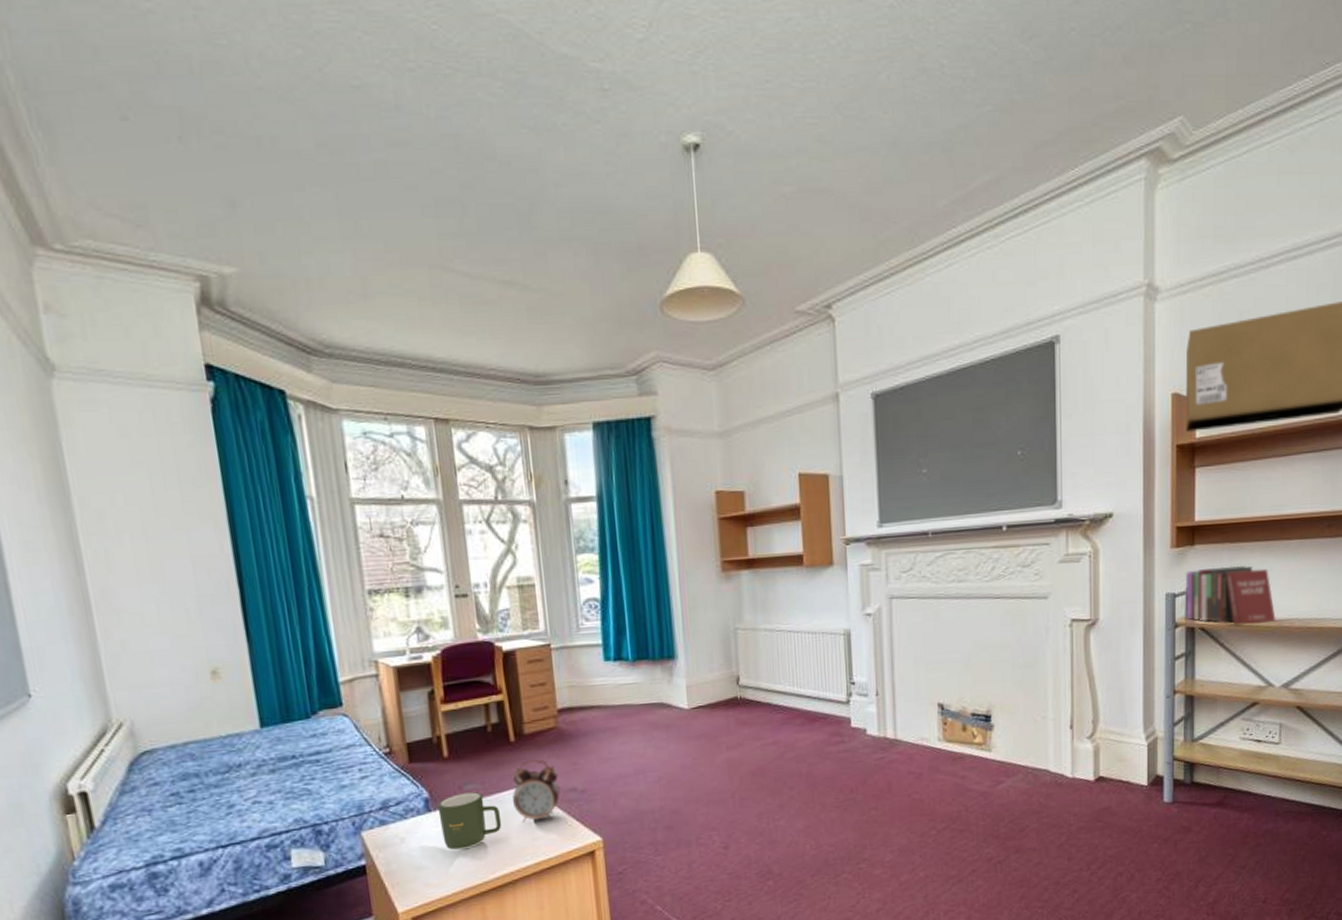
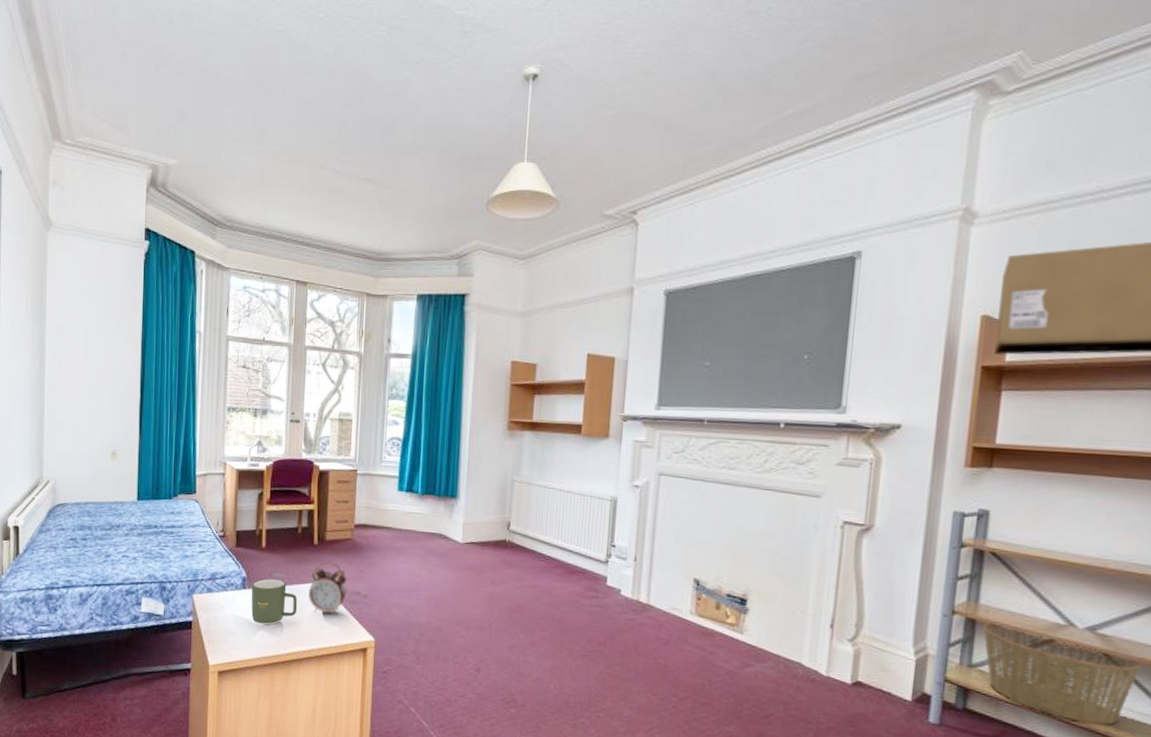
books: present [1186,565,1276,625] -> none [975,492,1086,559]
basket: none [1200,694,1326,774] -> present [983,622,1142,726]

